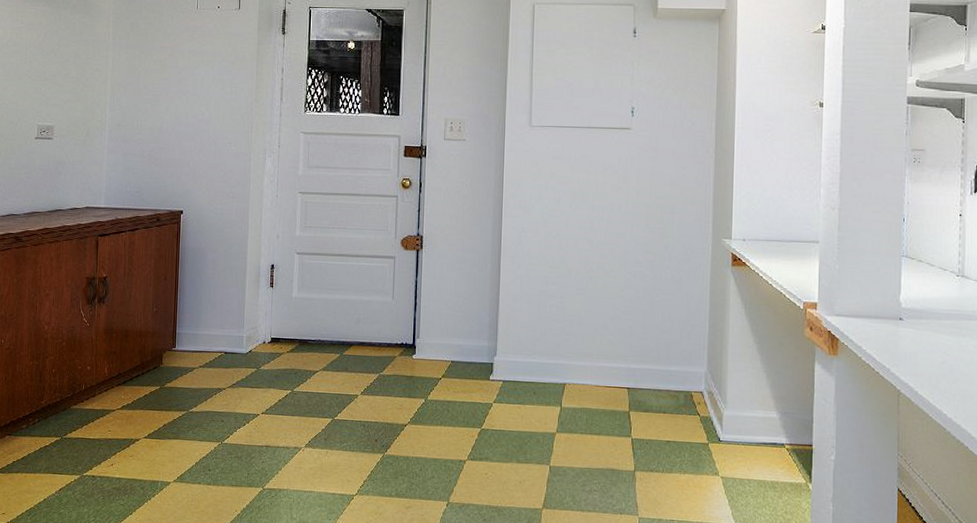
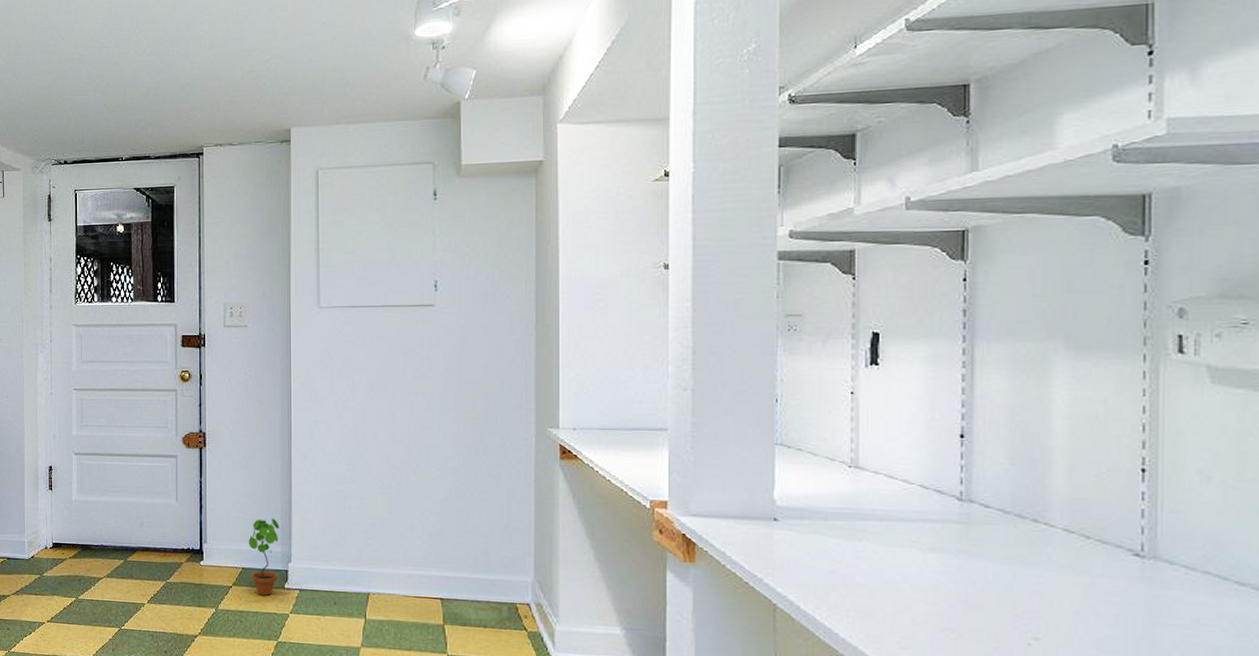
potted plant: none [458,315,487,387] -> present [248,518,279,596]

